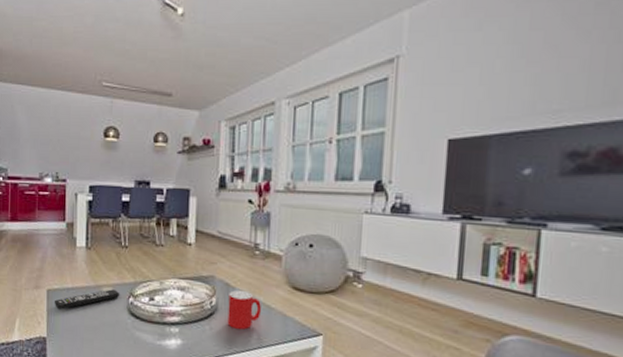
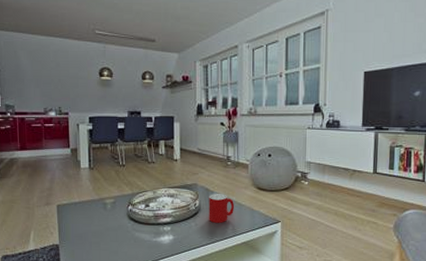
remote control: present [54,289,120,310] -> none [63,200,121,221]

